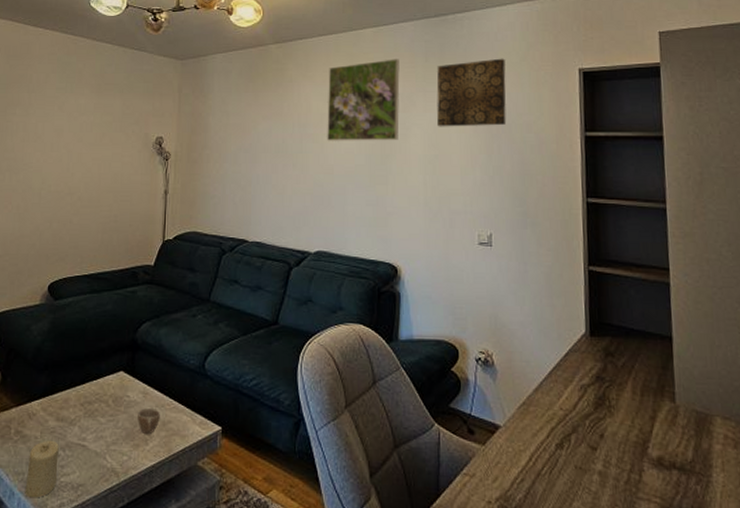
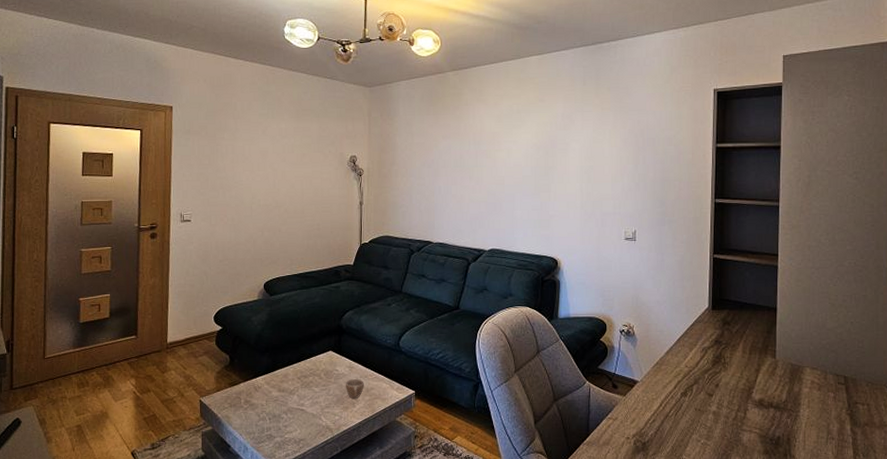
candle: present [25,440,59,498] -> none [256,406,282,451]
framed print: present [327,59,400,141] -> none [498,83,561,156]
wall art: present [436,58,507,127] -> none [592,81,652,142]

